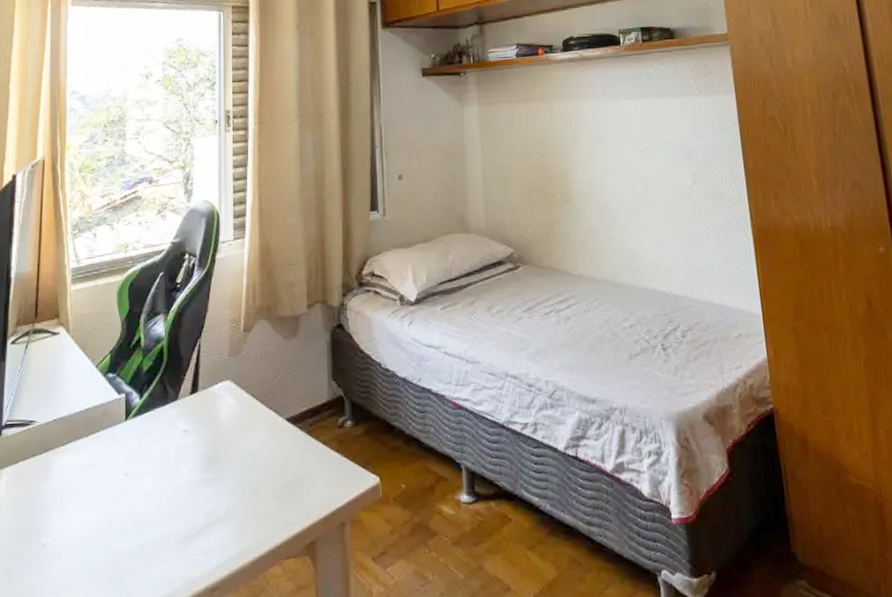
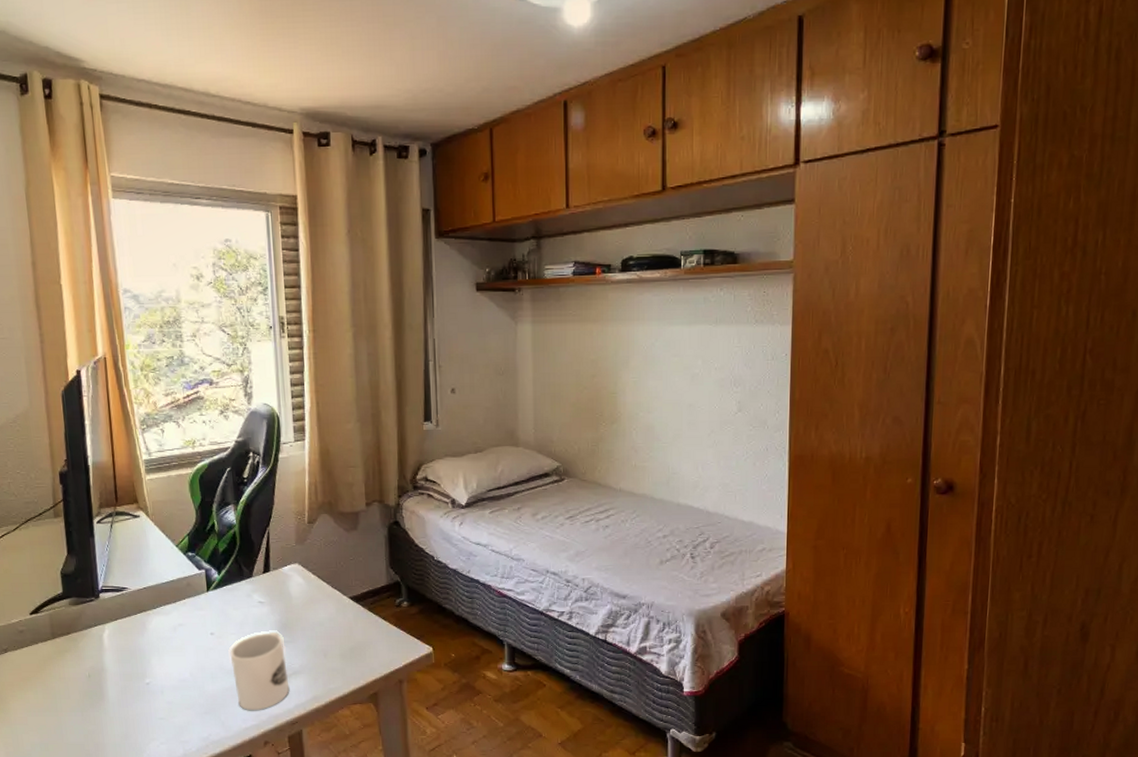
mug: none [145,468,212,576] -> present [230,632,290,711]

